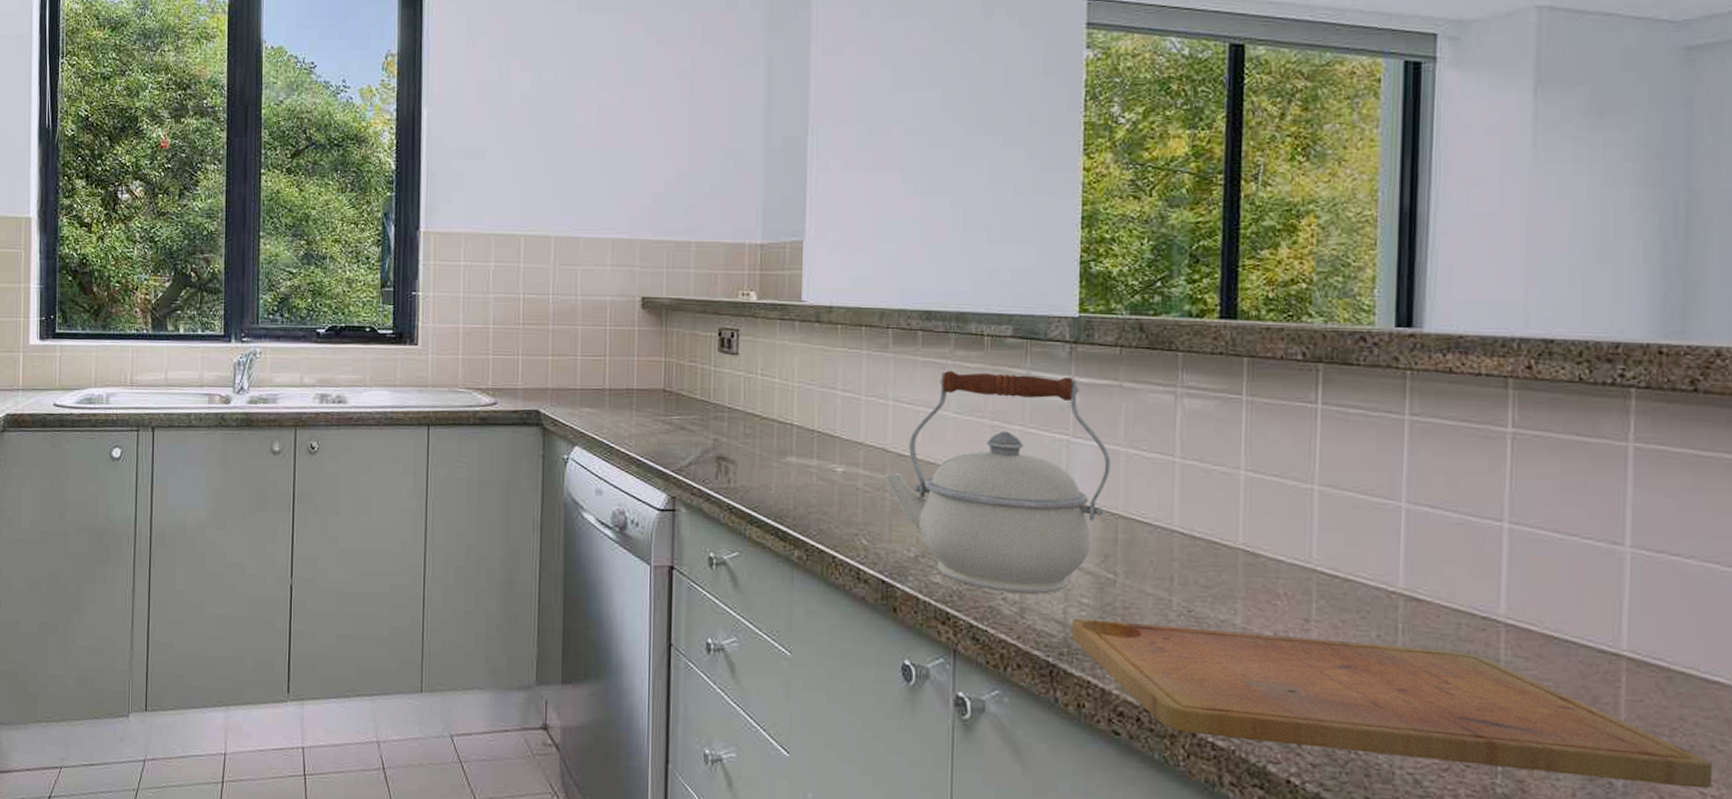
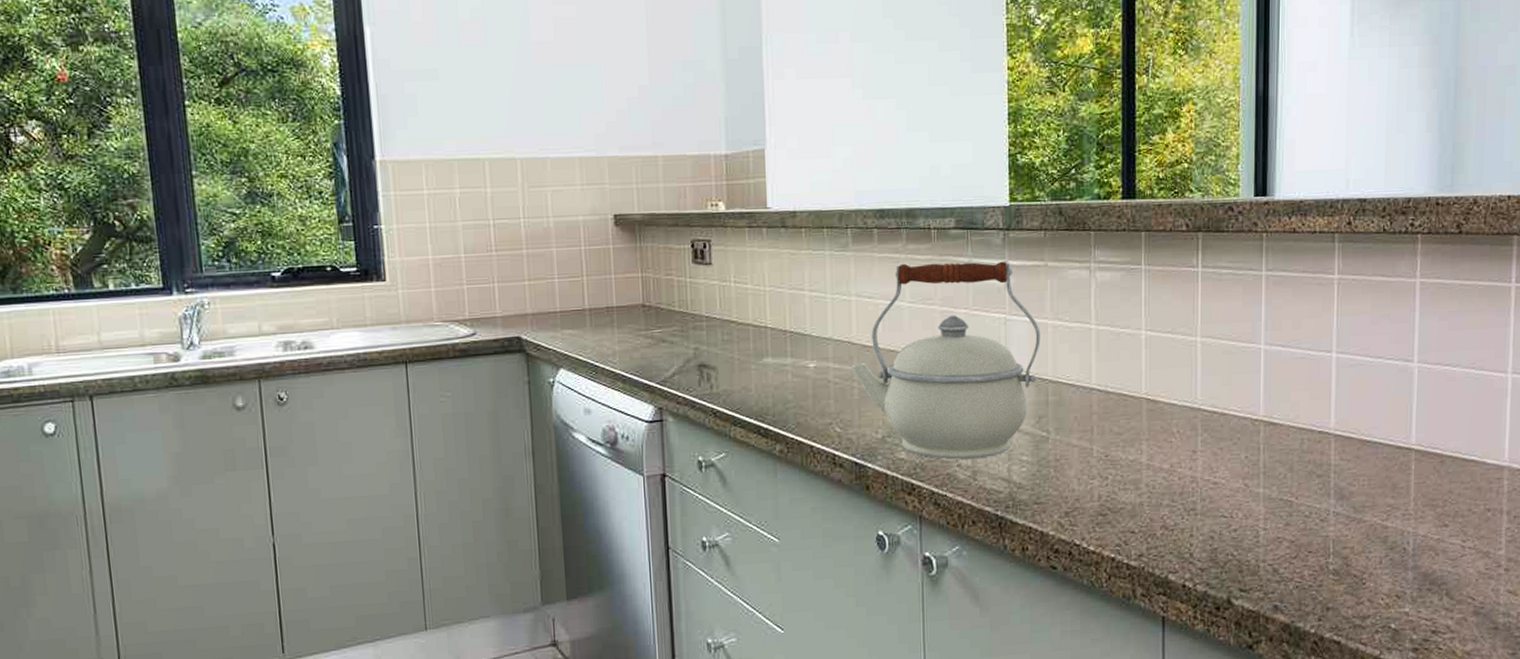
cutting board: present [1071,618,1713,789] -> none [1015,461,1470,559]

